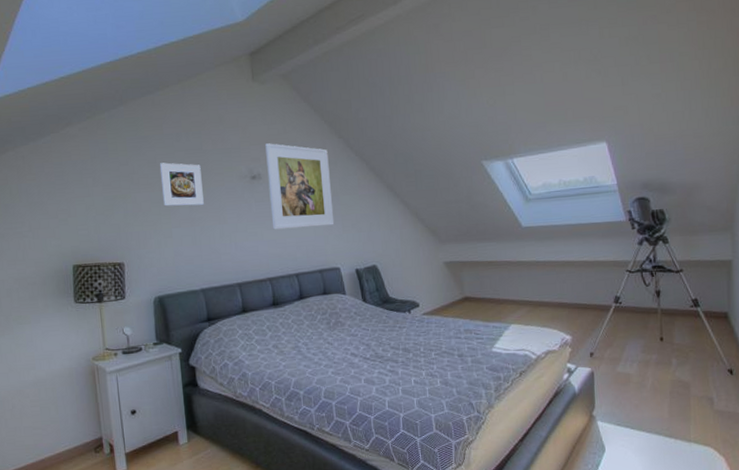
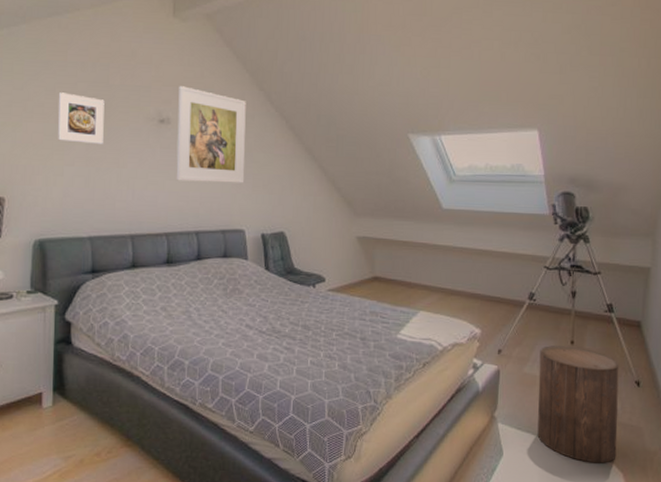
stool: none [630,343,717,451] -> present [537,346,619,463]

